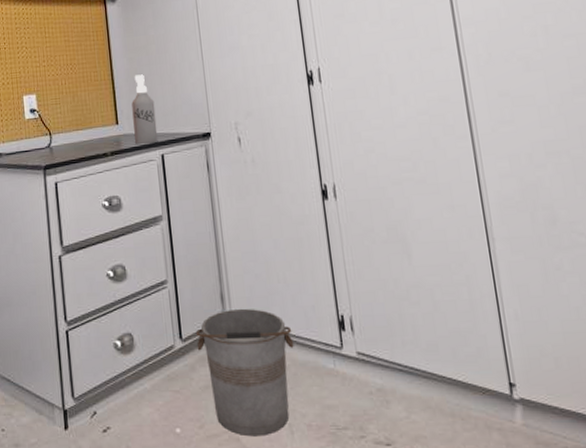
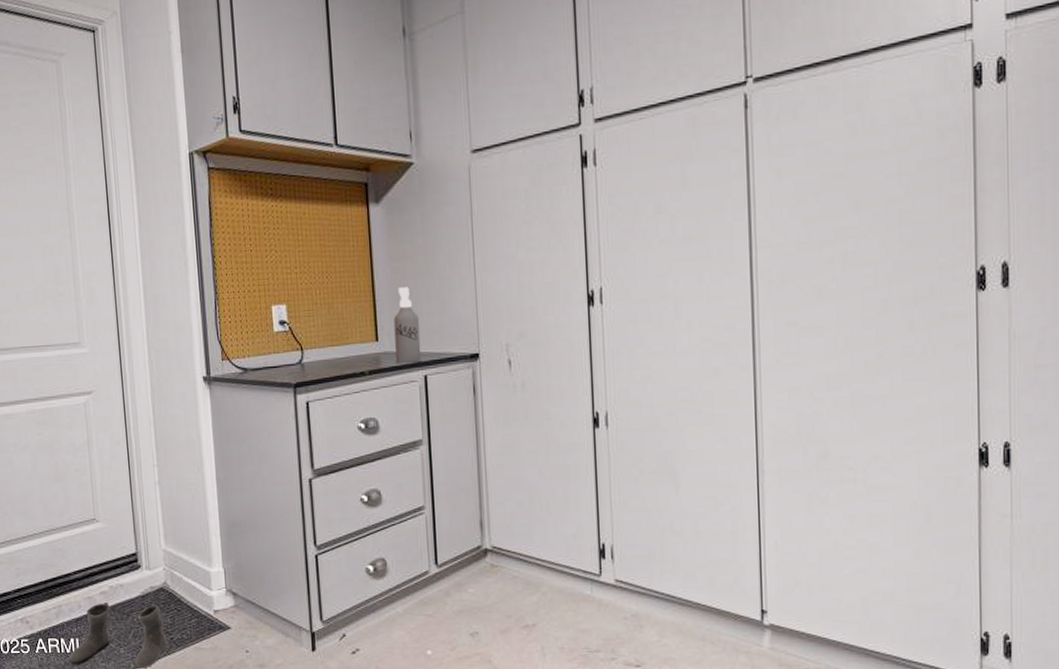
bucket: present [195,308,294,437] -> none [452,535,552,658]

